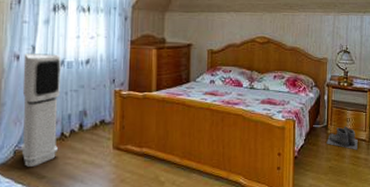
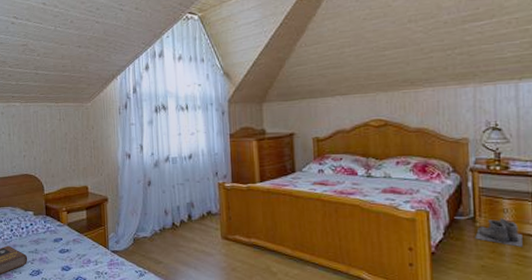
air purifier: present [21,53,61,167] -> none [134,151,171,253]

